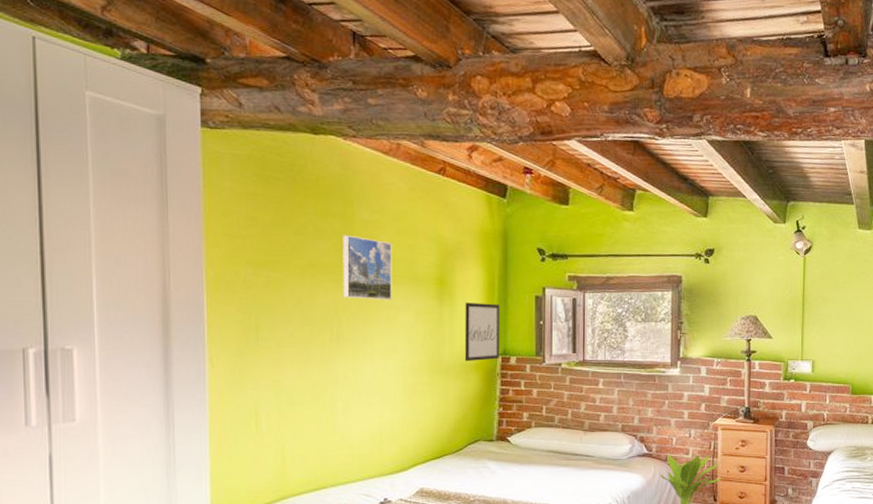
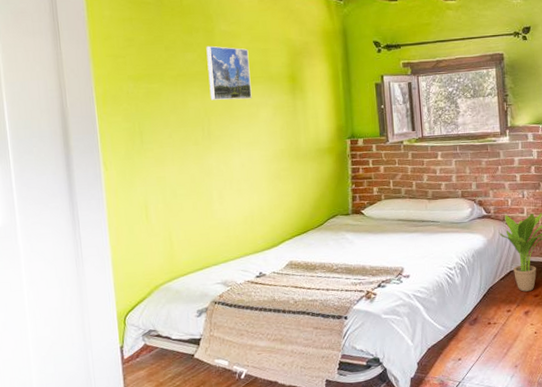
wall art: present [464,302,499,362] -> none [314,93,348,147]

